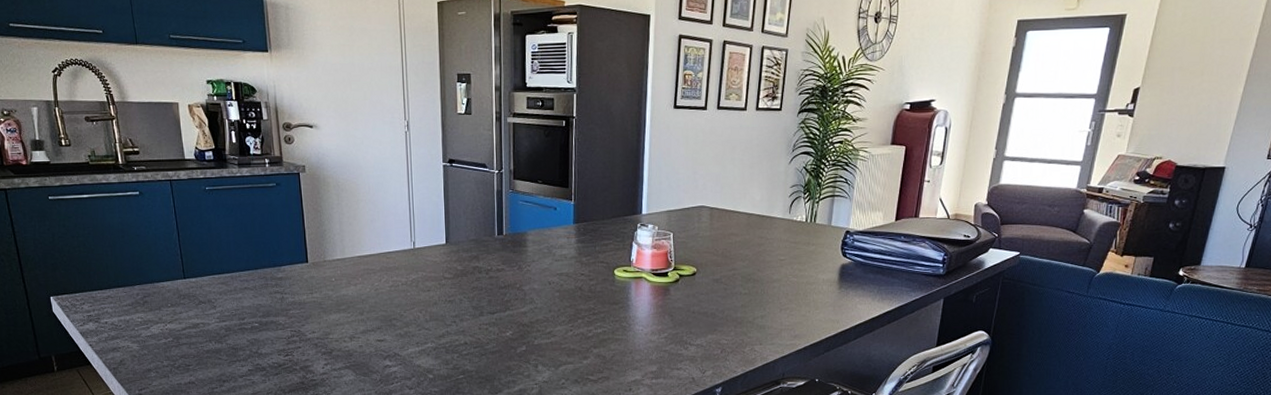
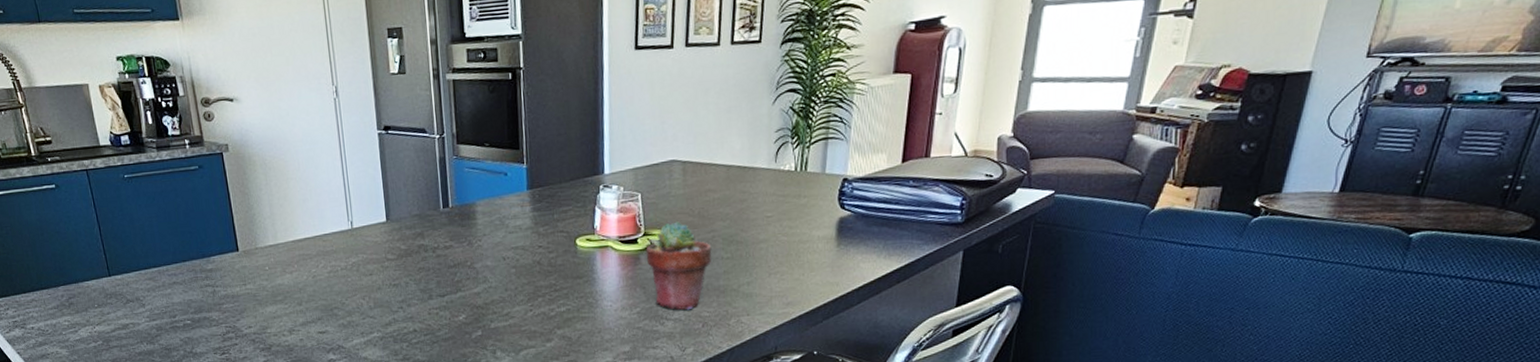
potted succulent: none [675,259,732,338] -> present [646,221,712,311]

